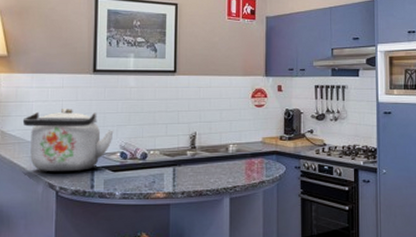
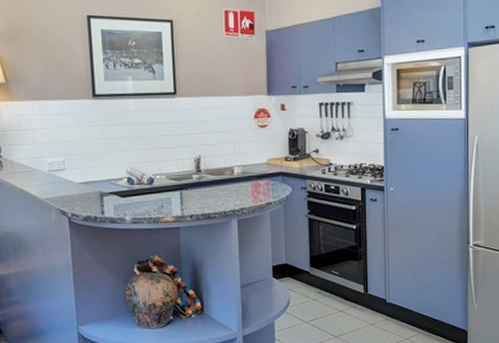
kettle: present [22,107,114,172] -> none [28,134,119,199]

